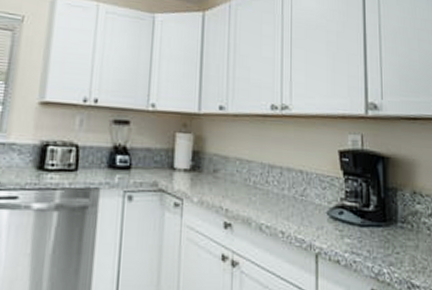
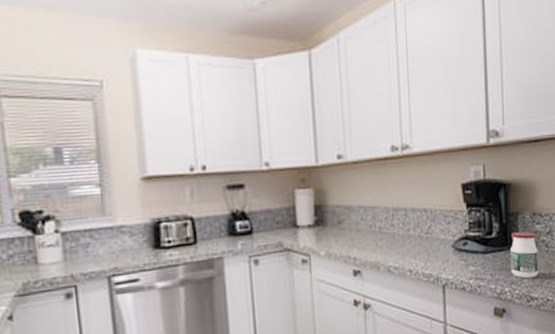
jar: none [388,208,420,263] -> present [509,231,539,279]

